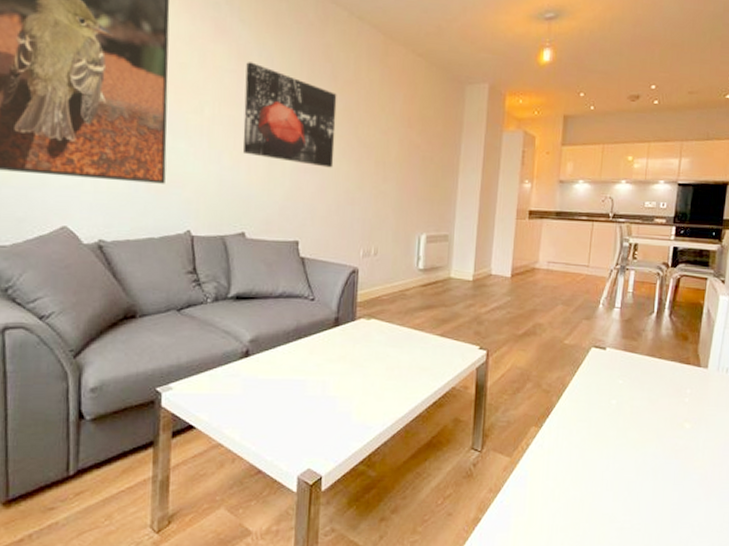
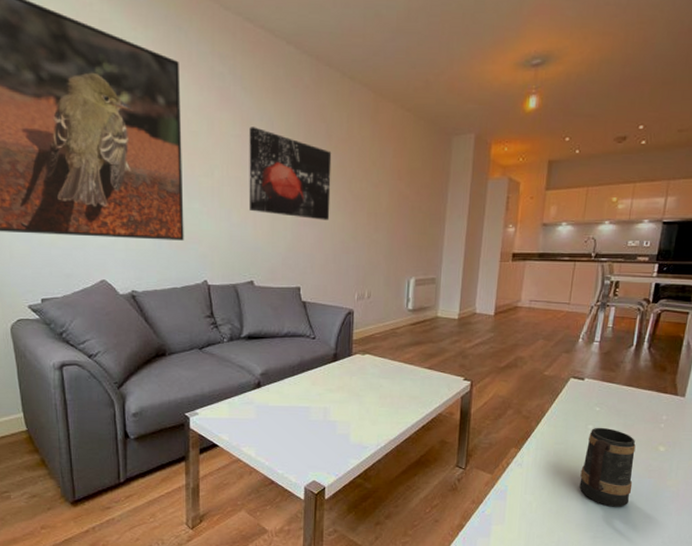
mug: none [604,402,661,493] -> present [579,427,636,507]

